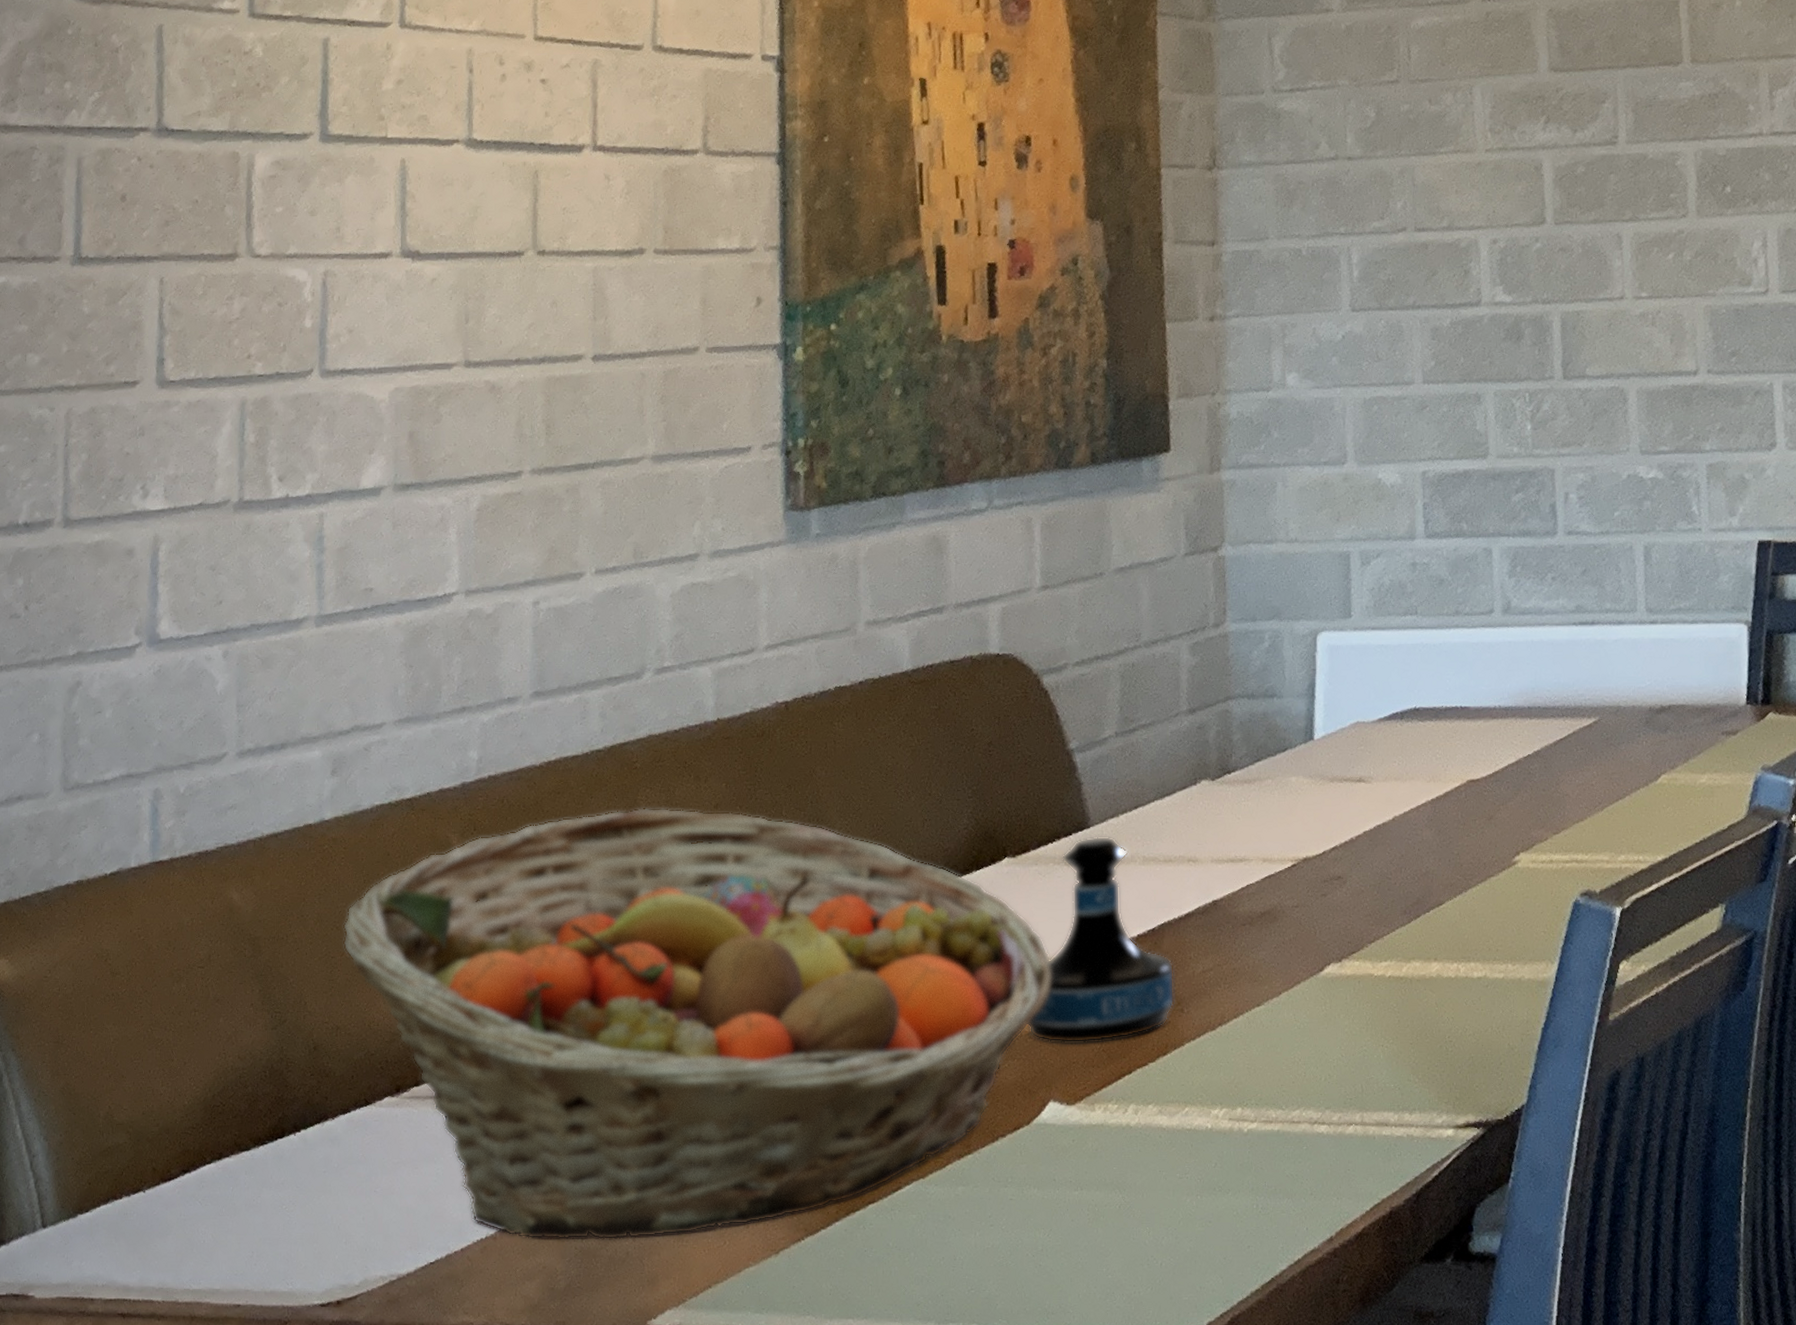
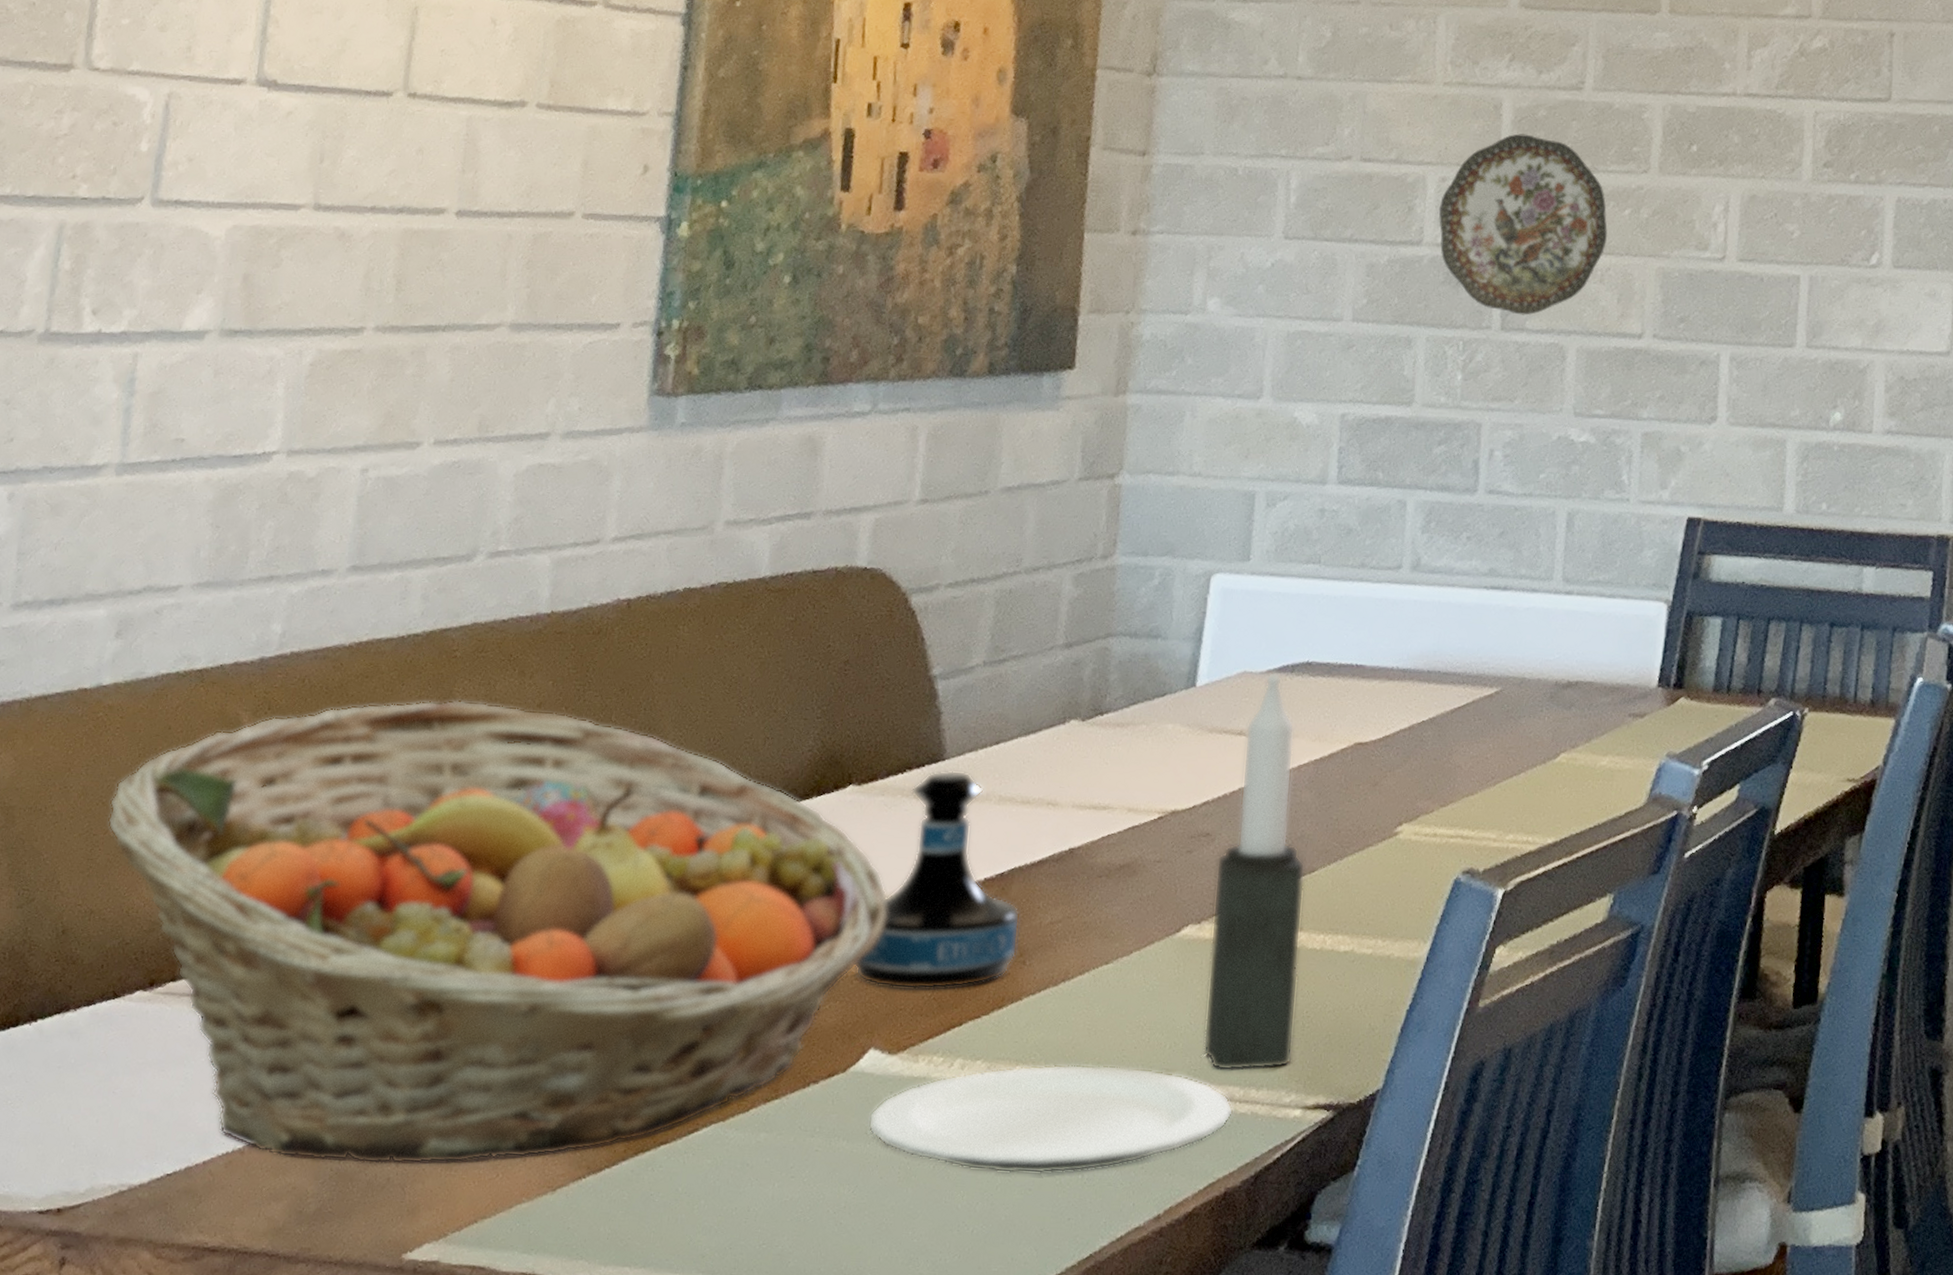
plate: none [1055,1100,1391,1208] -> present [868,1064,1234,1174]
candle: none [1350,720,1440,1098] -> present [1203,671,1305,1071]
decorative plate: none [1493,191,1654,363] -> present [1438,133,1608,316]

